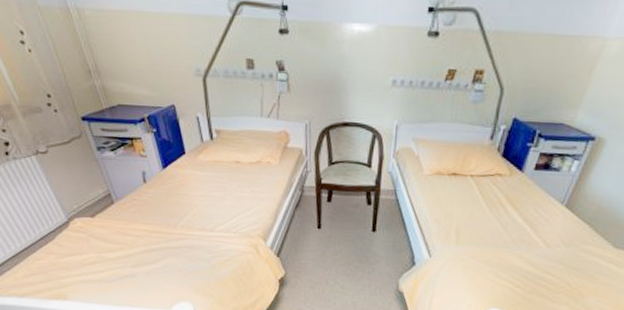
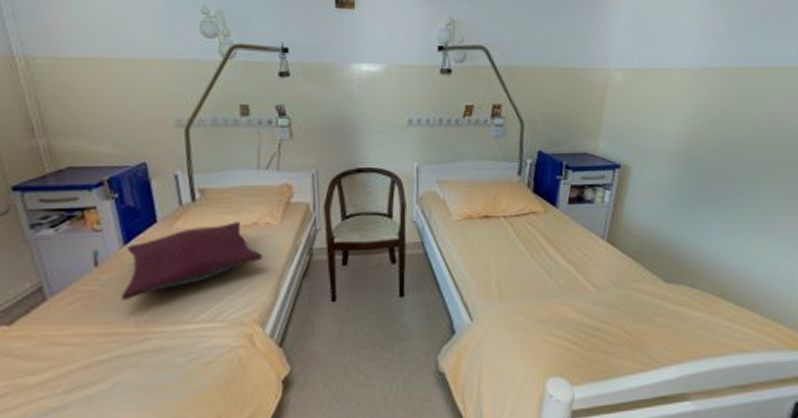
pillow: none [164,159,265,210] -> present [121,222,262,301]

